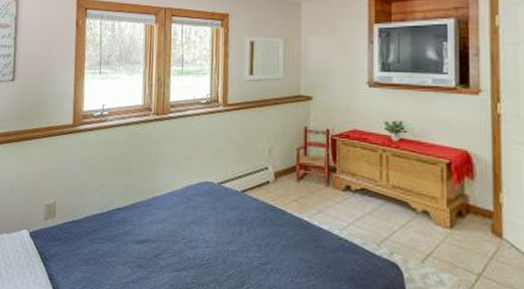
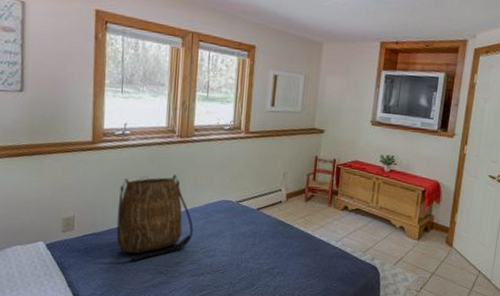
tote bag: none [95,155,173,253] -> present [116,175,194,261]

